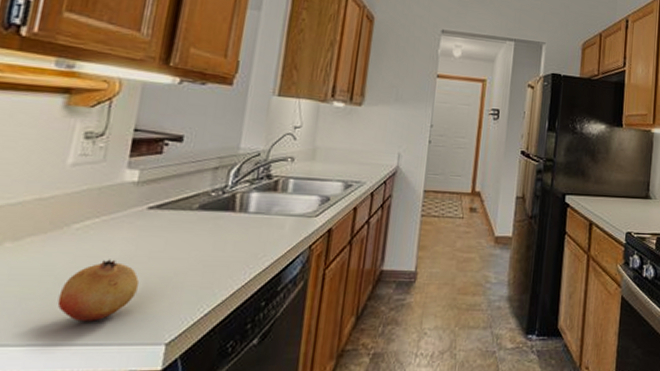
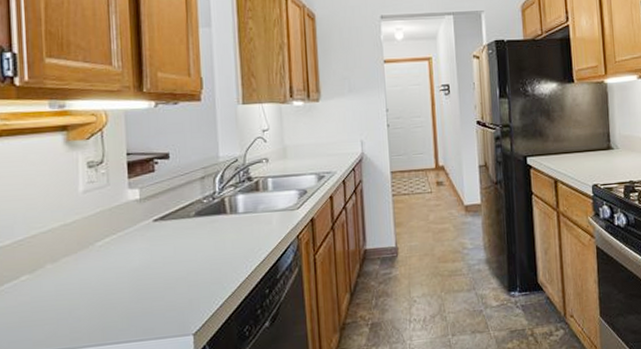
fruit: present [57,259,140,321] -> none [98,268,161,323]

